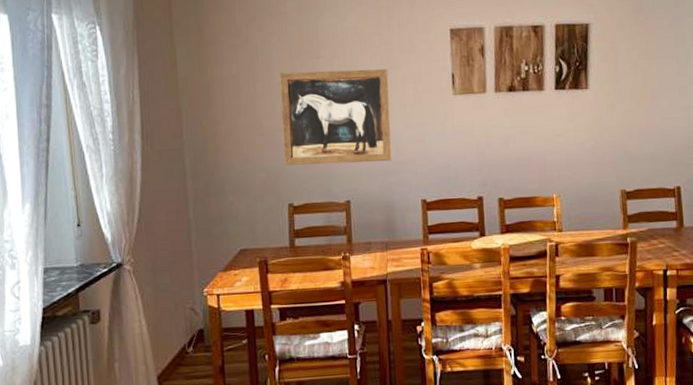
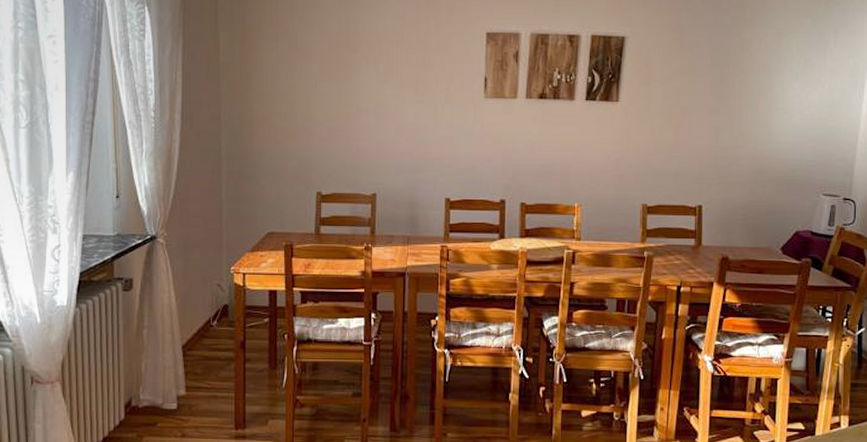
wall art: present [279,69,392,166] -> none [315,64,423,159]

